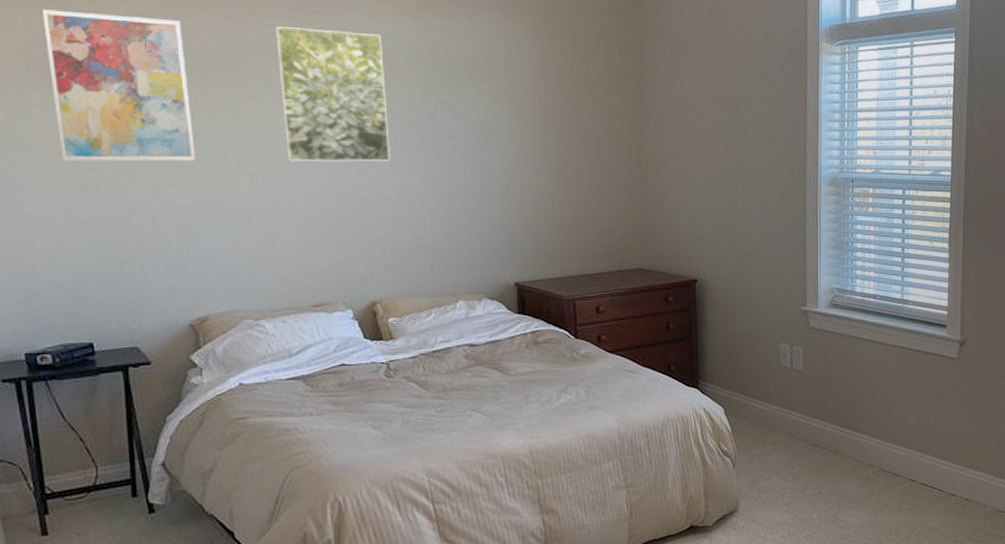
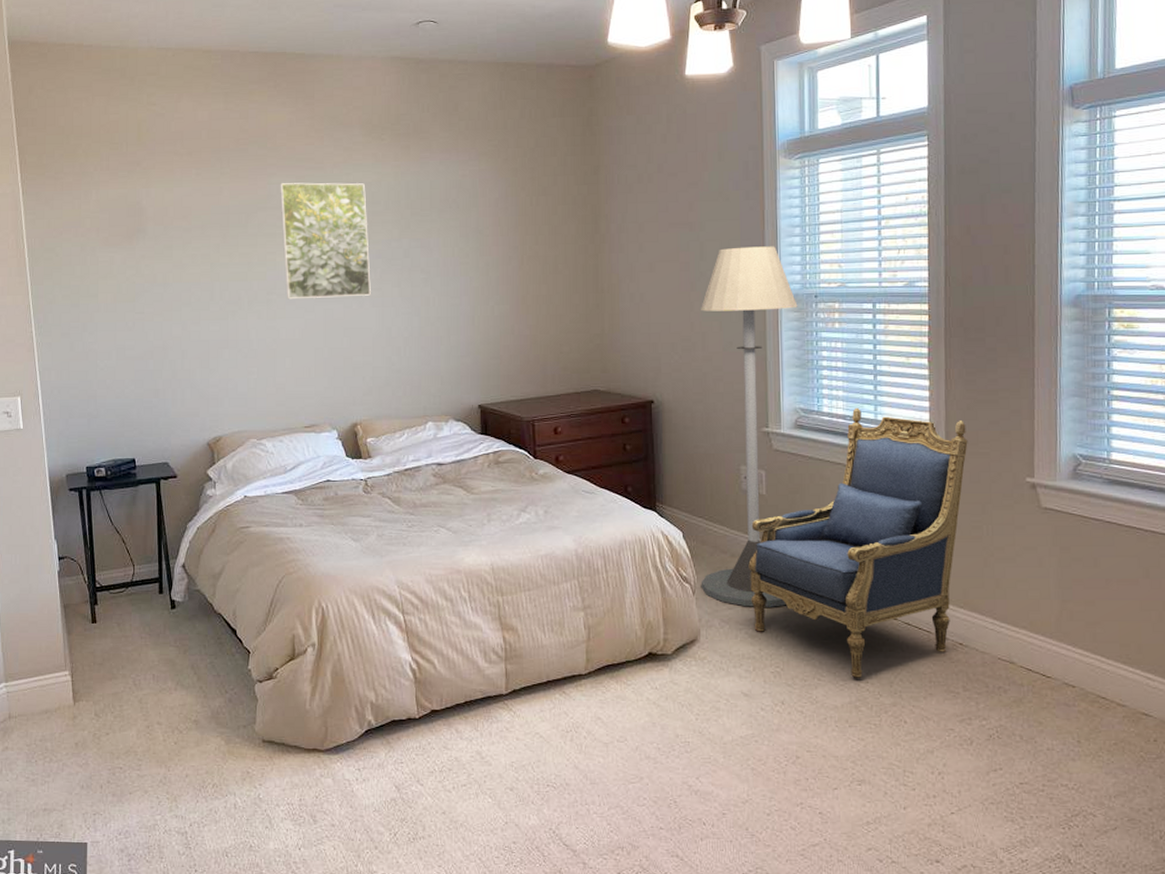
wall art: present [41,9,195,162] -> none [109,183,216,307]
floor lamp: none [740,129,836,477] -> present [700,246,798,607]
armchair: none [785,288,979,536] -> present [748,407,968,678]

